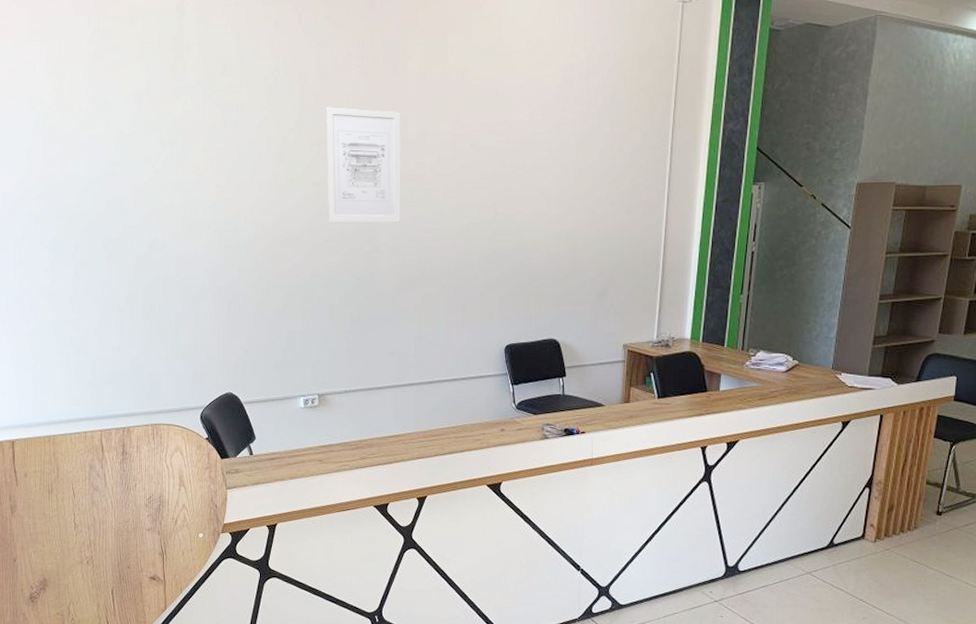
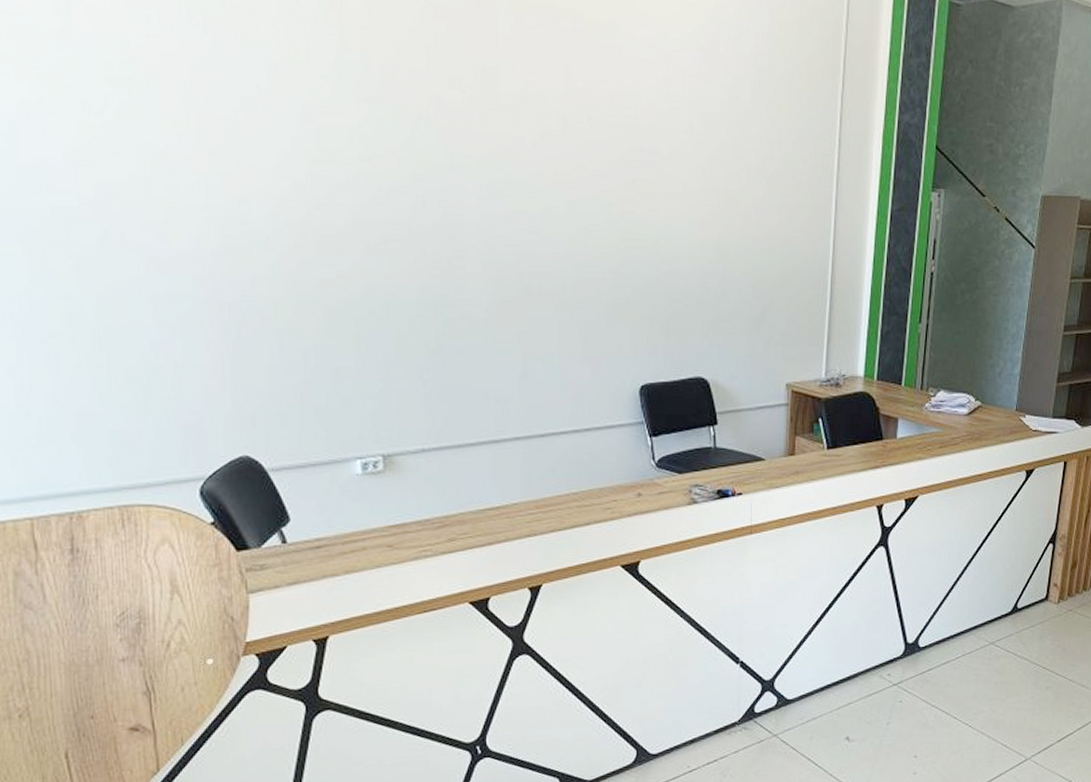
wall art: present [325,106,401,222] -> none [377,48,493,218]

